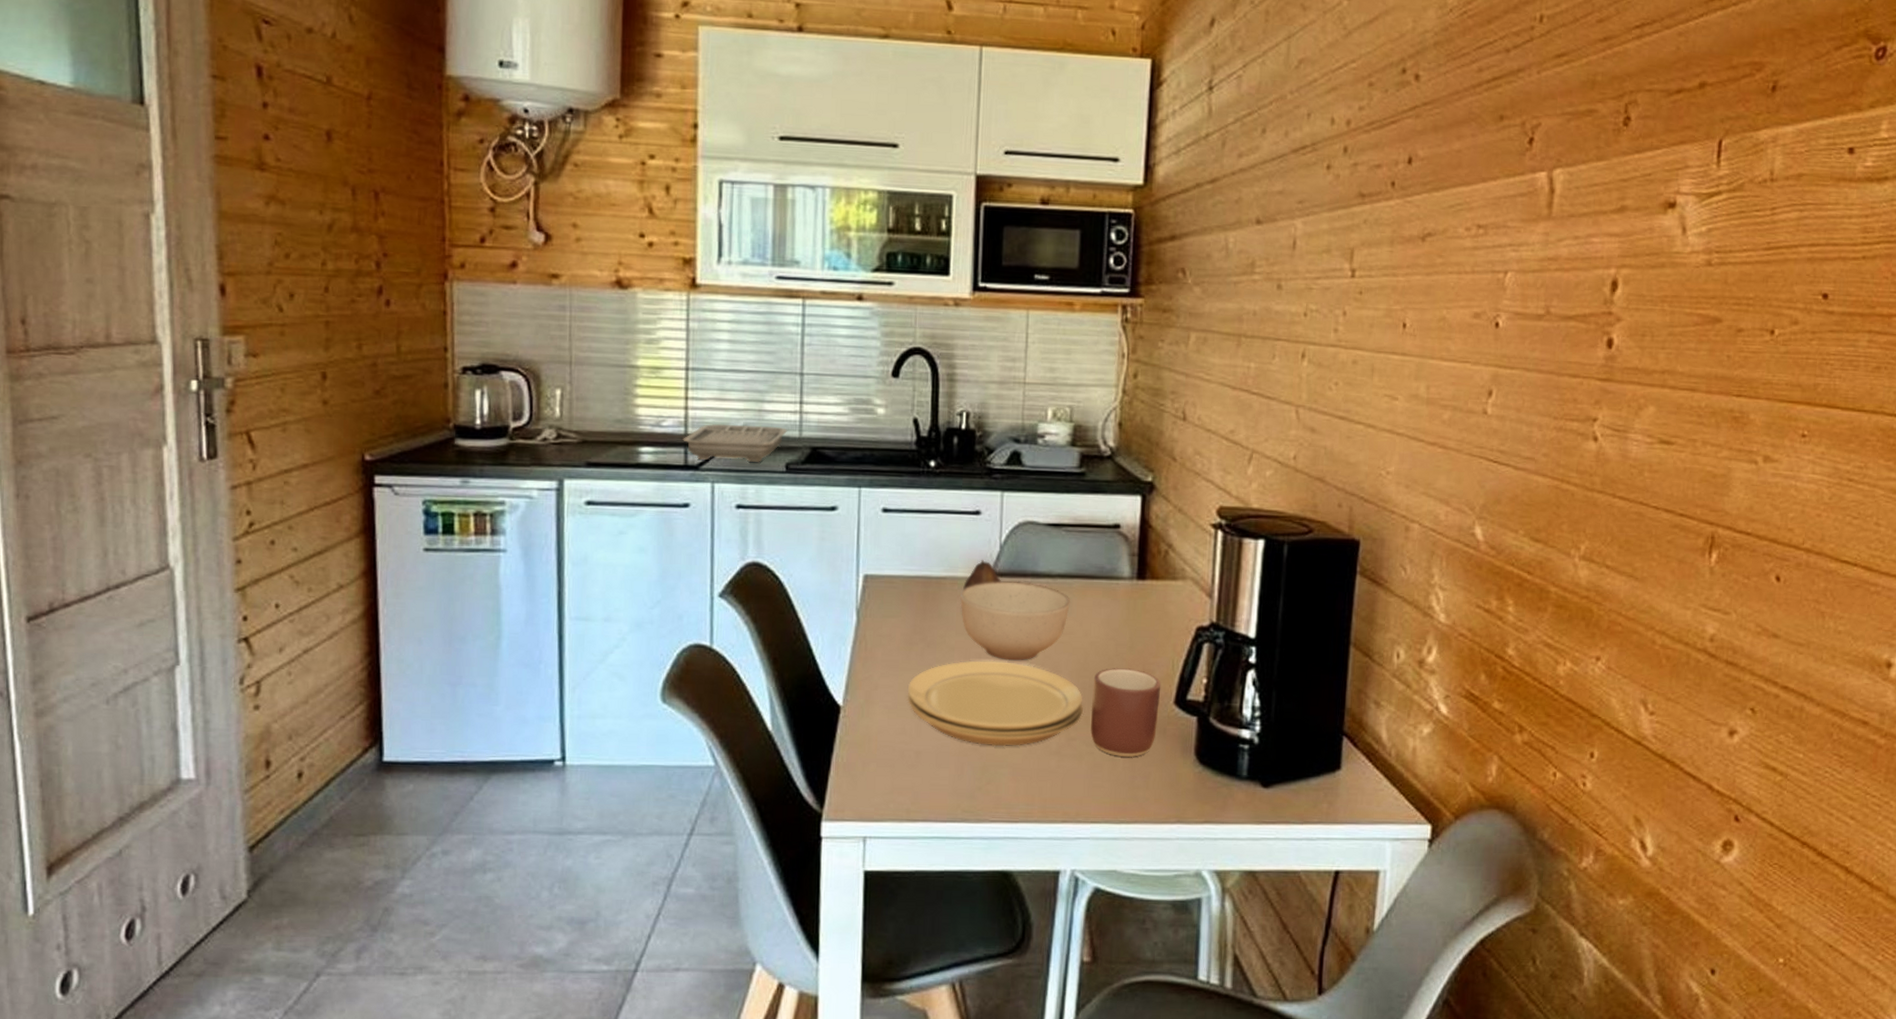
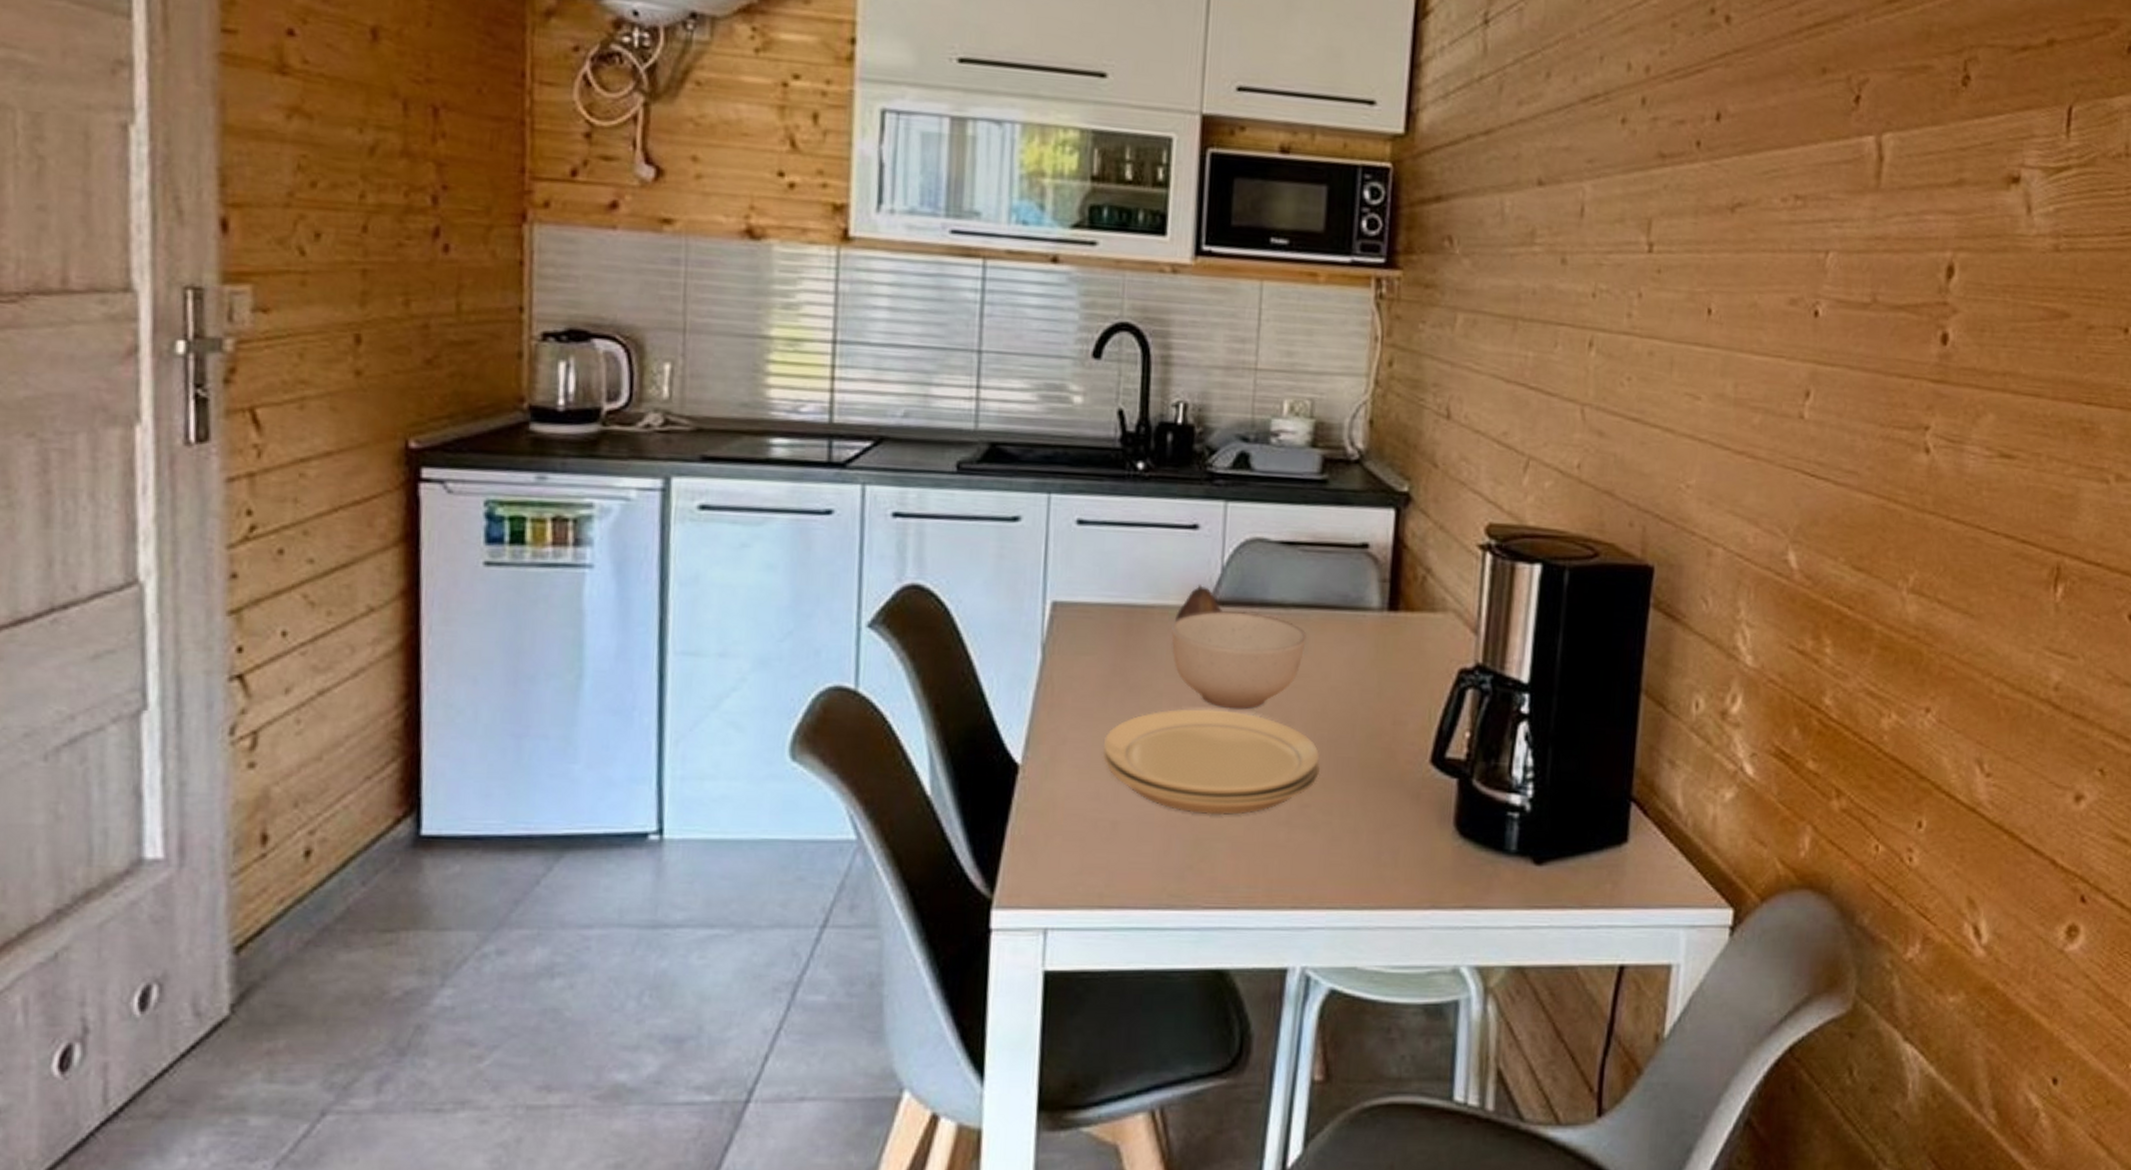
dish rack: present [683,424,788,463] -> none [826,411,961,461]
mug: present [1091,668,1161,758] -> none [1328,718,1415,829]

